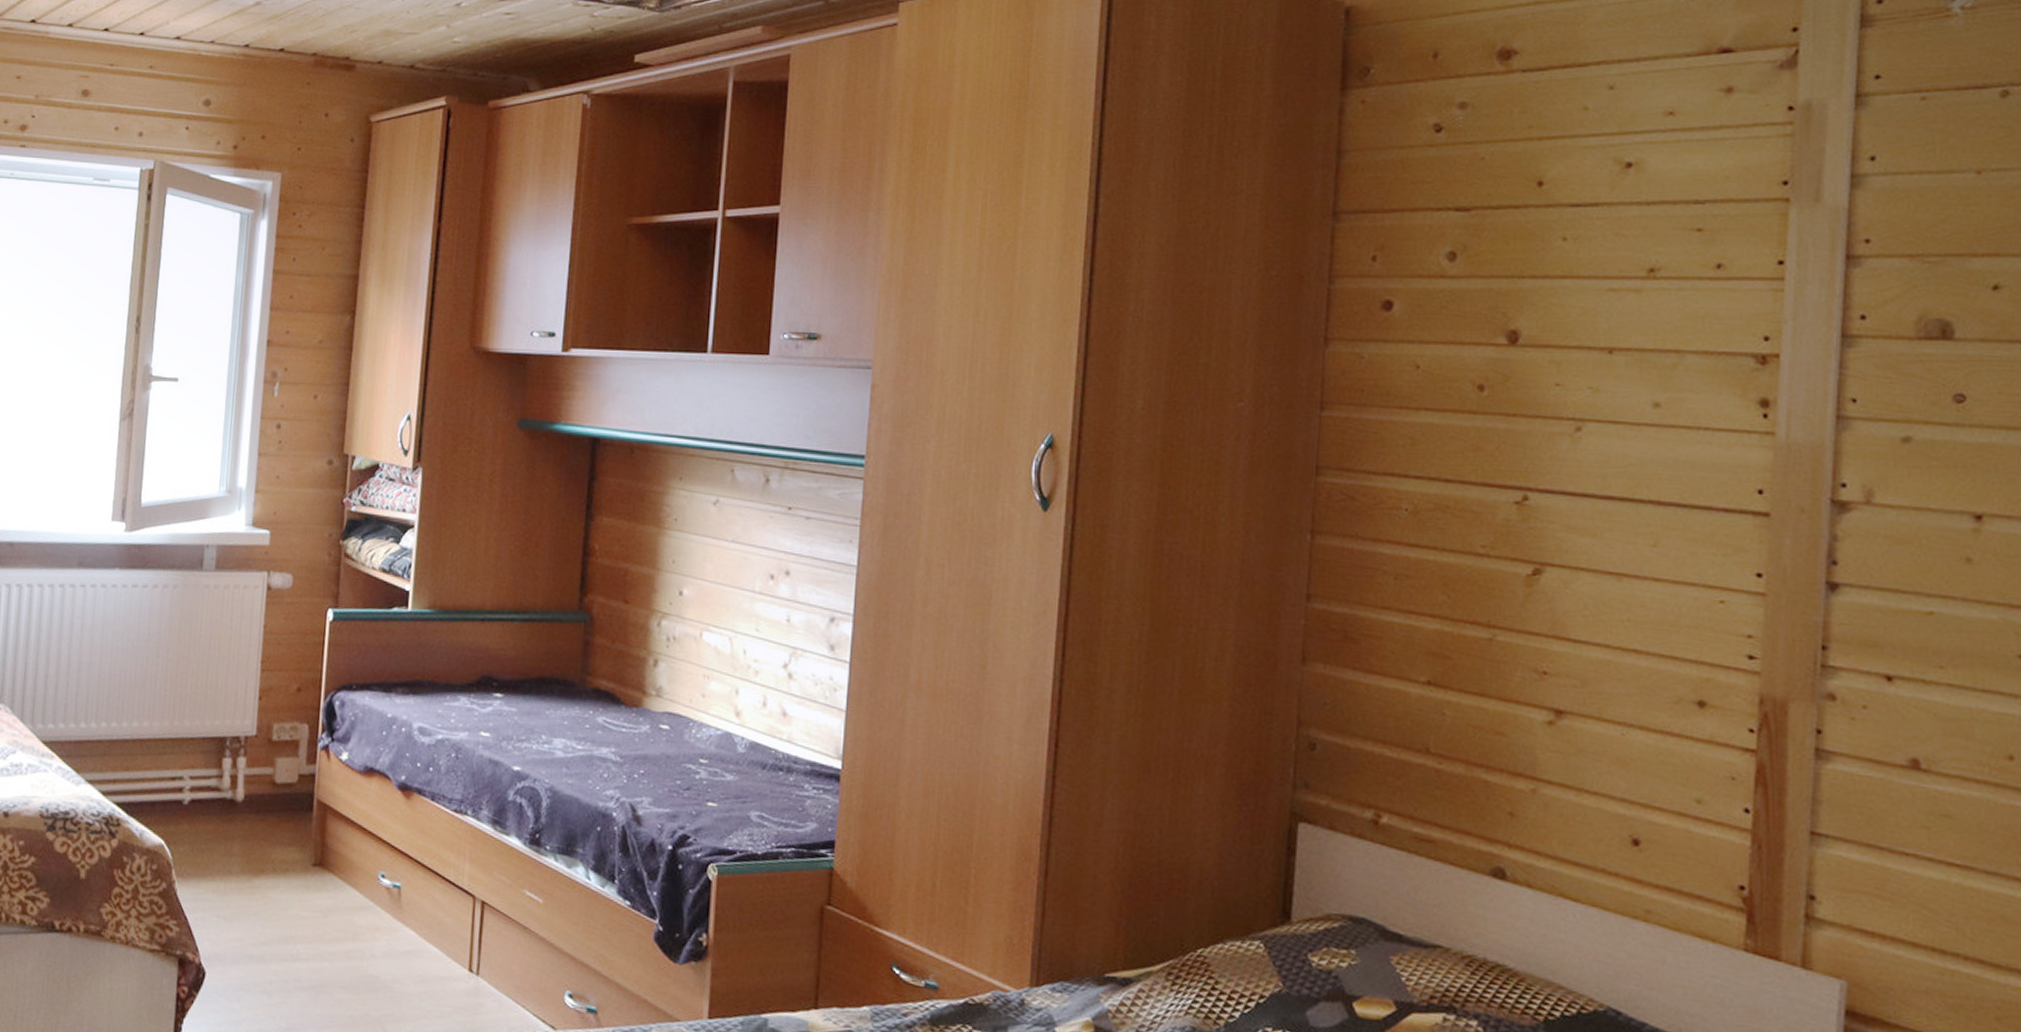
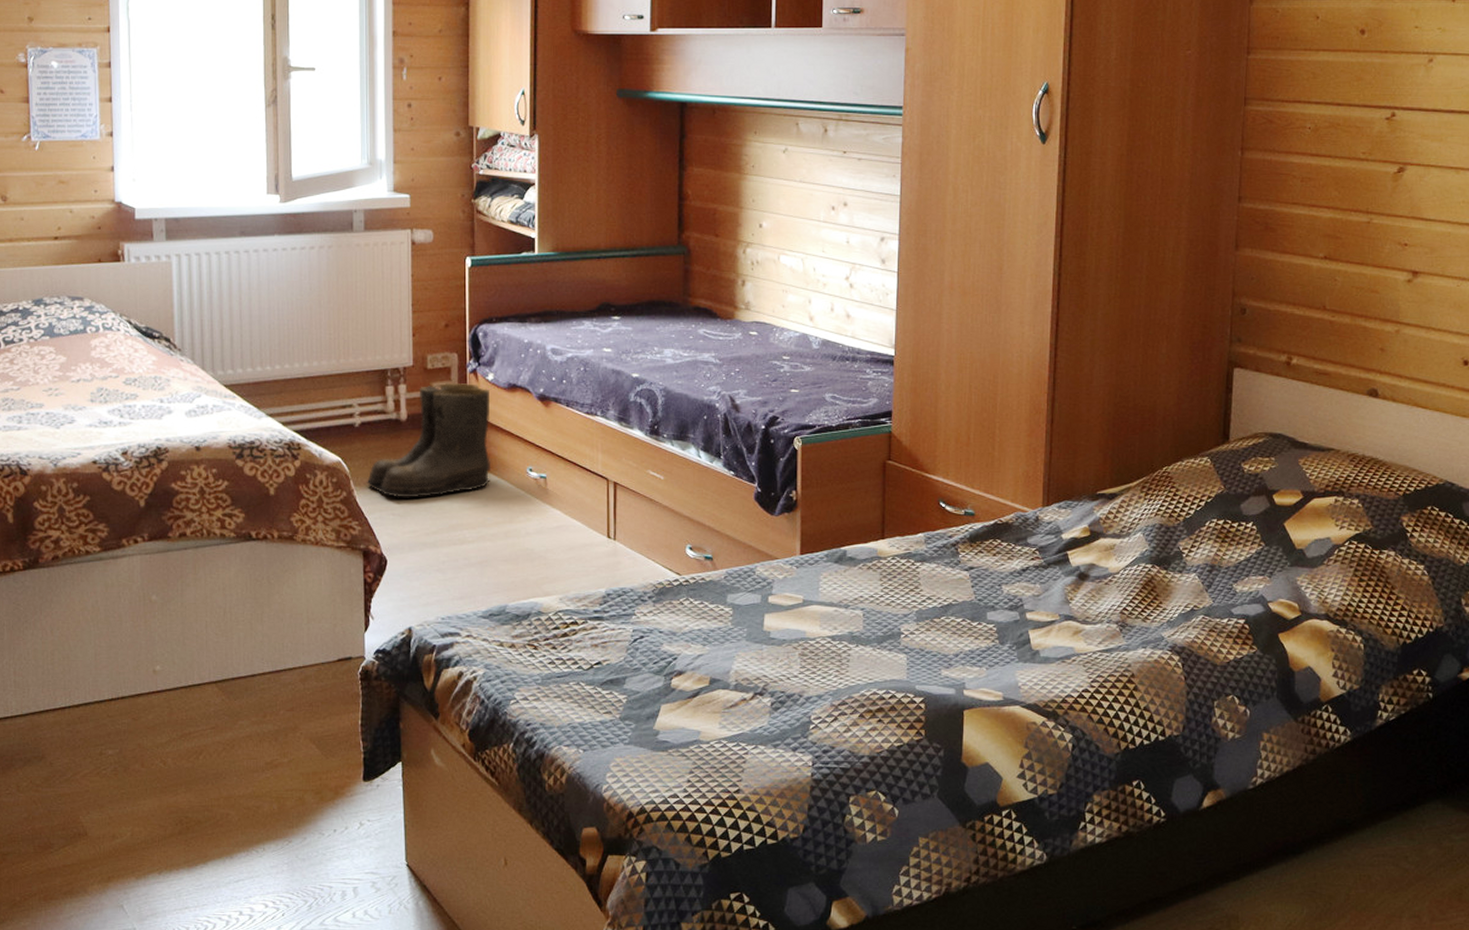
boots: none [190,758,342,899] -> present [366,382,492,498]

